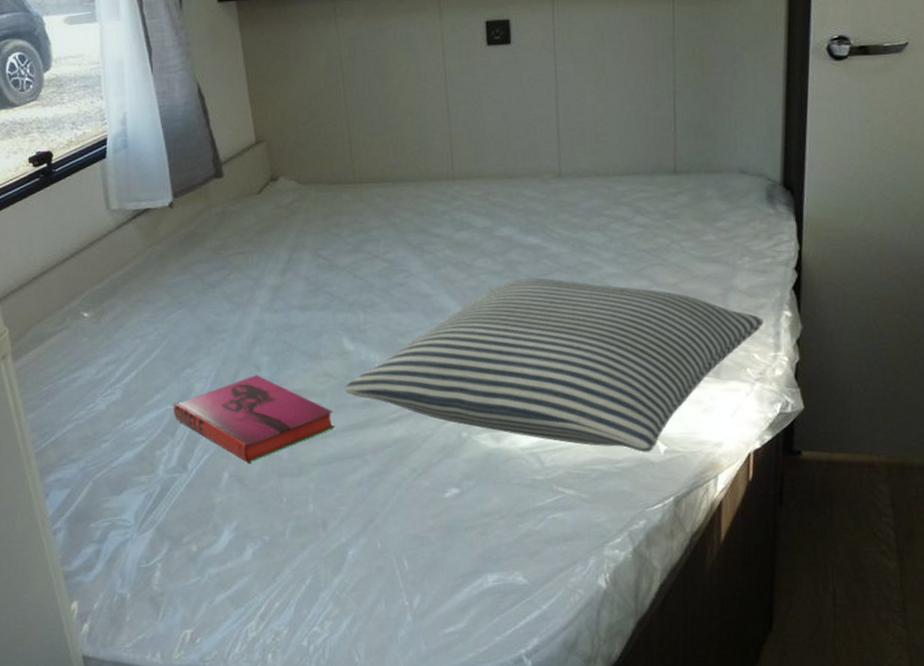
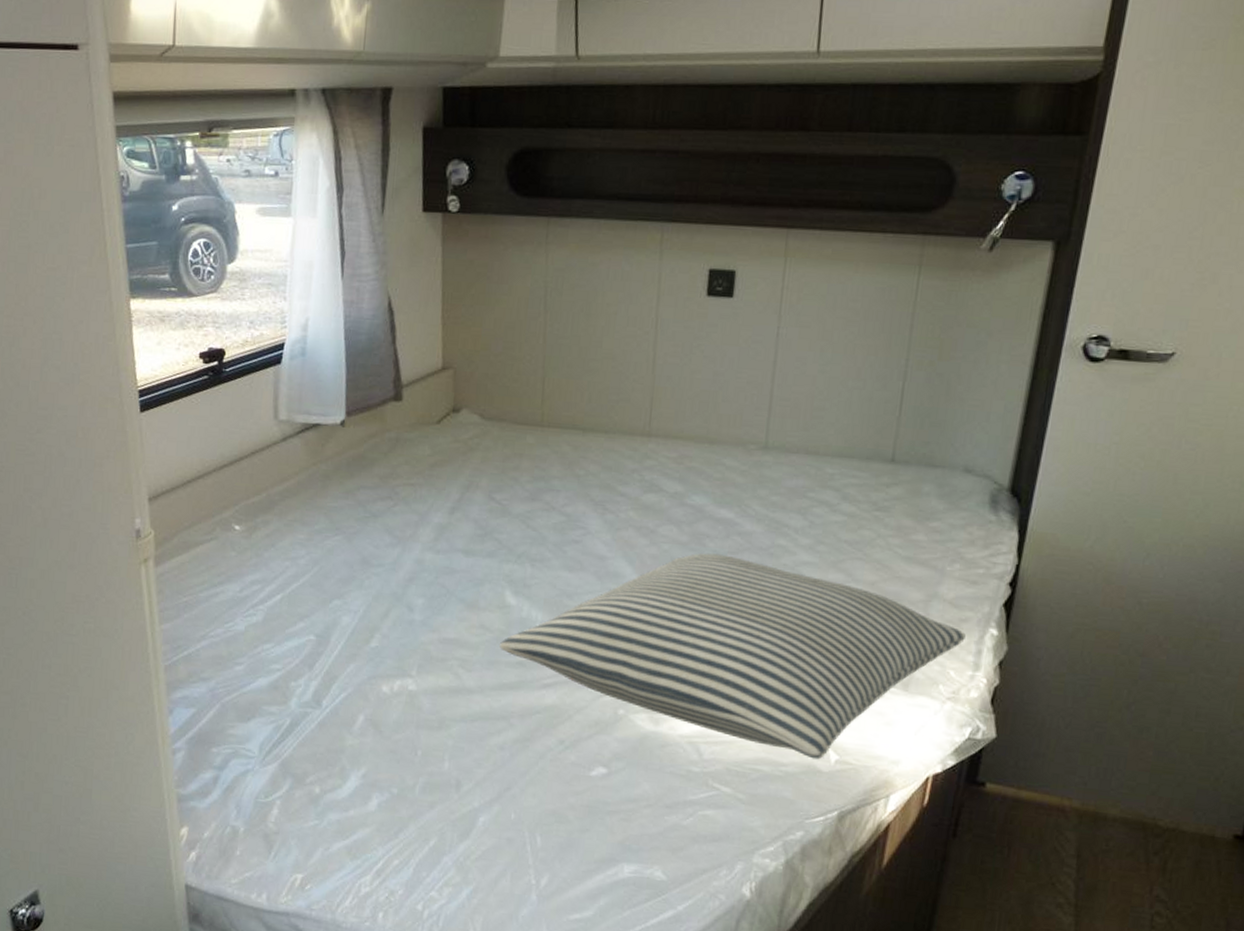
hardback book: present [174,375,335,463] -> none [315,616,484,709]

